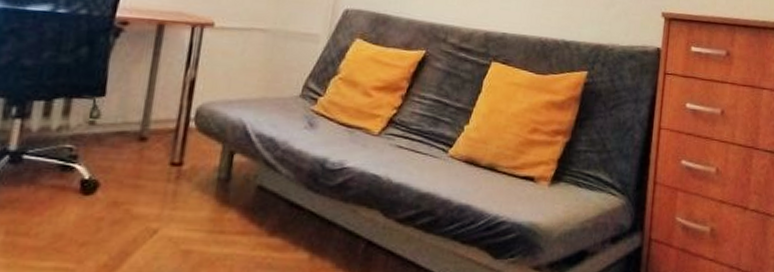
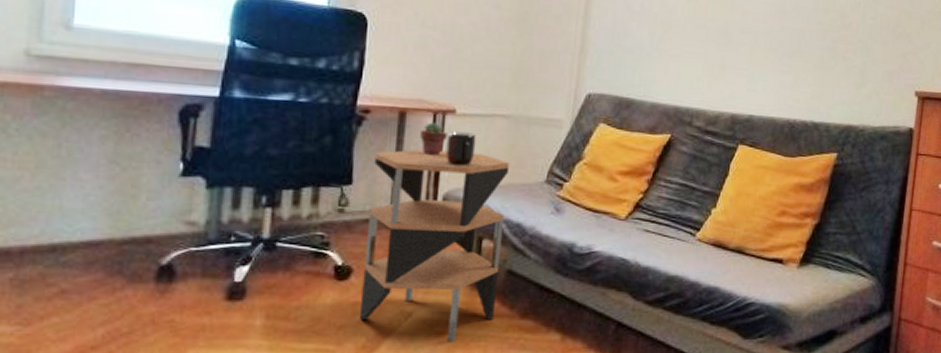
side table: none [102,61,266,261] -> present [359,149,510,342]
potted succulent: none [177,35,205,68] -> present [420,122,447,155]
mug: none [201,44,234,80] -> present [445,131,477,166]

